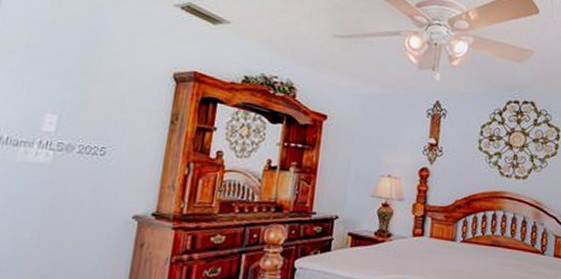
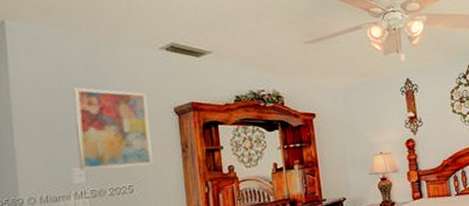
wall art: none [52,25,147,130] -> present [74,87,153,171]

